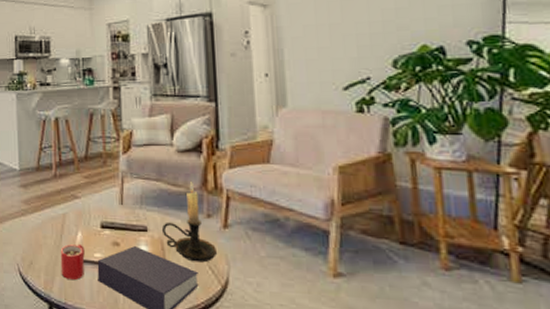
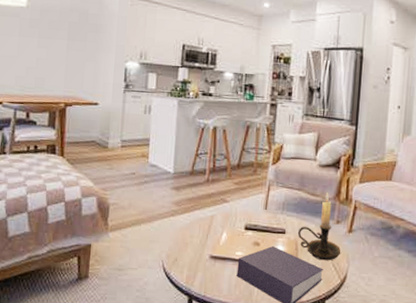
mug: present [60,244,85,281] -> none [203,243,228,276]

